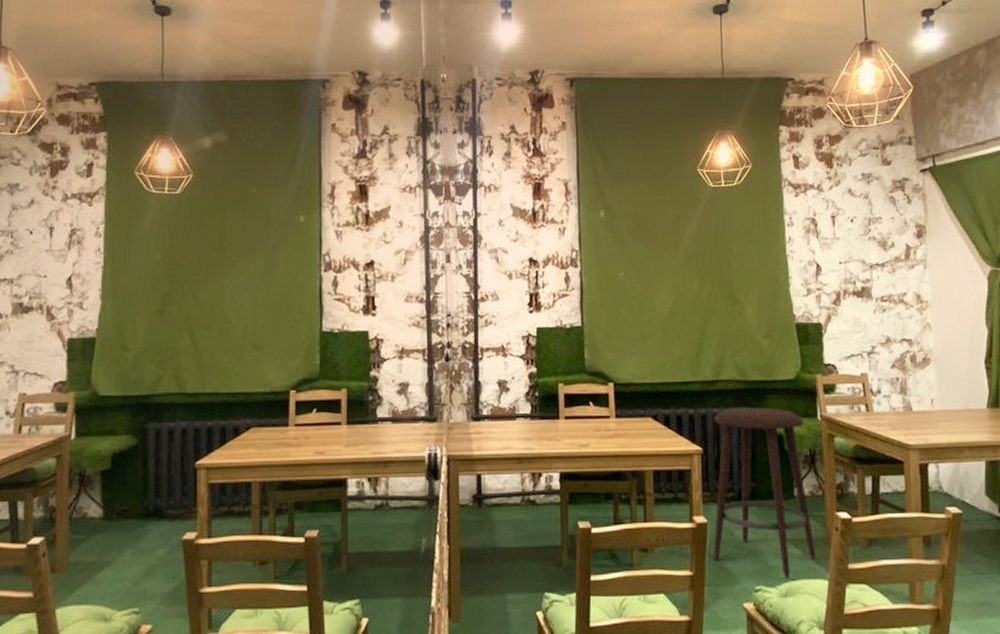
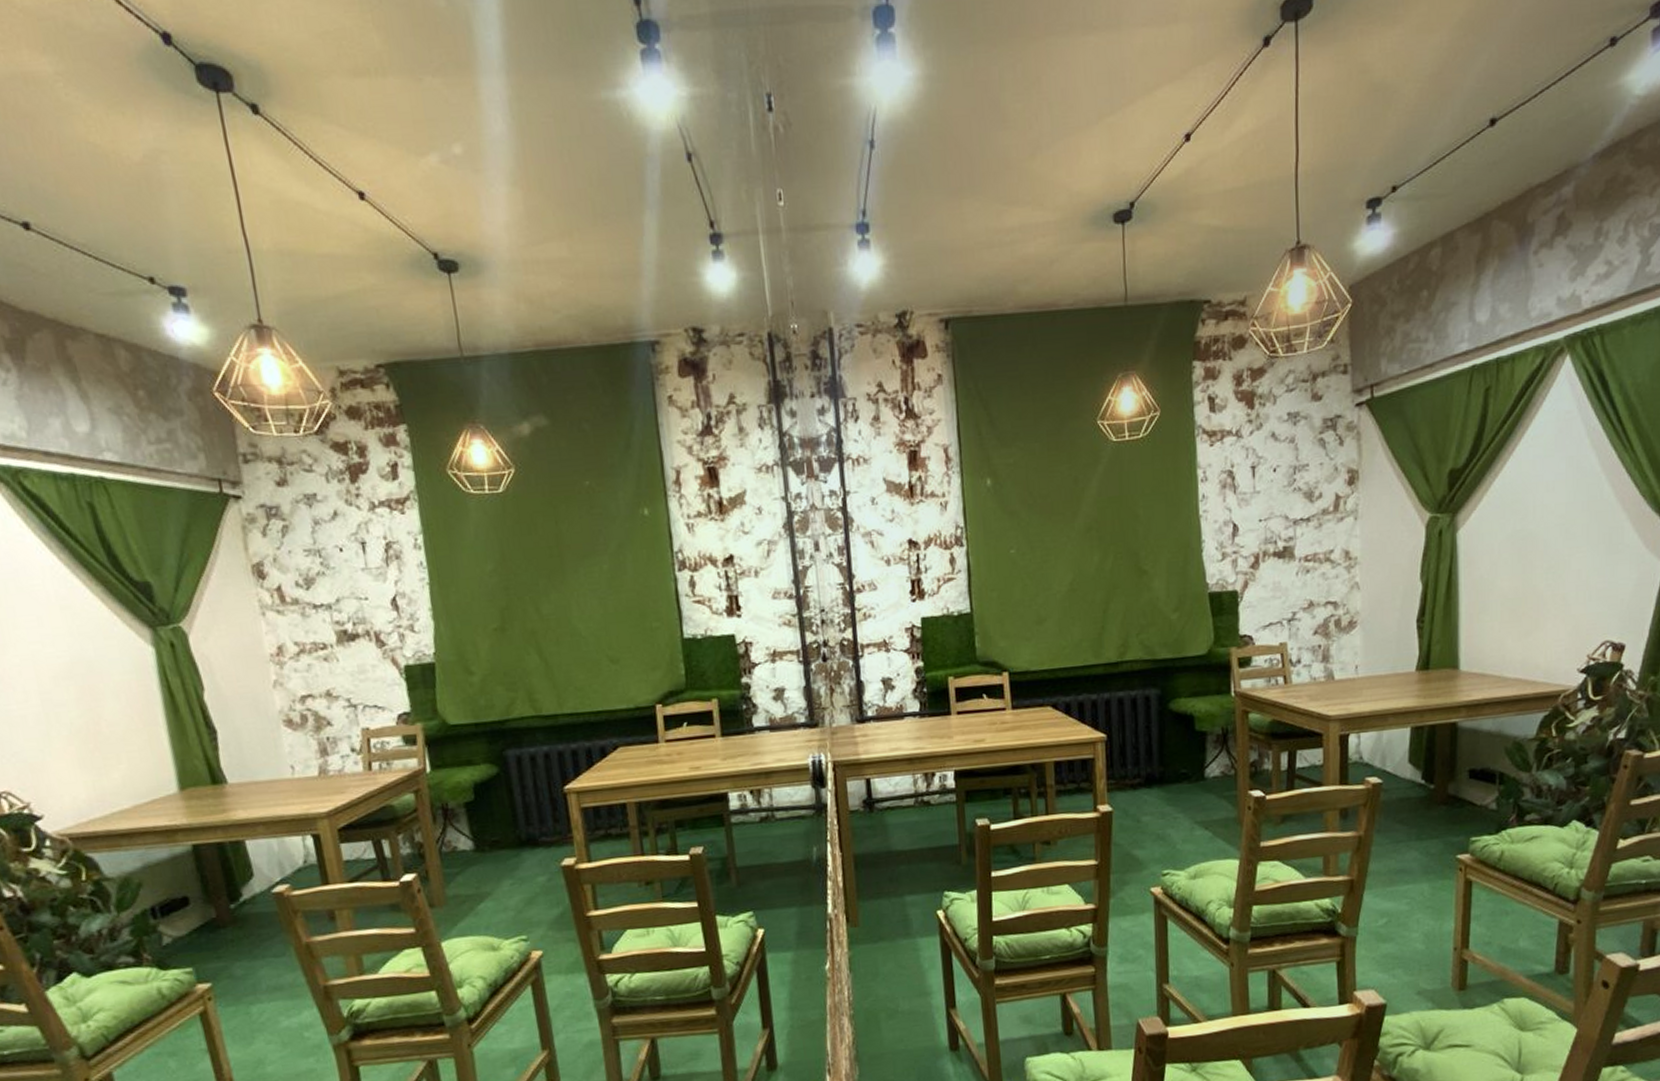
stool: present [713,407,816,580] -> none [1118,687,1226,862]

